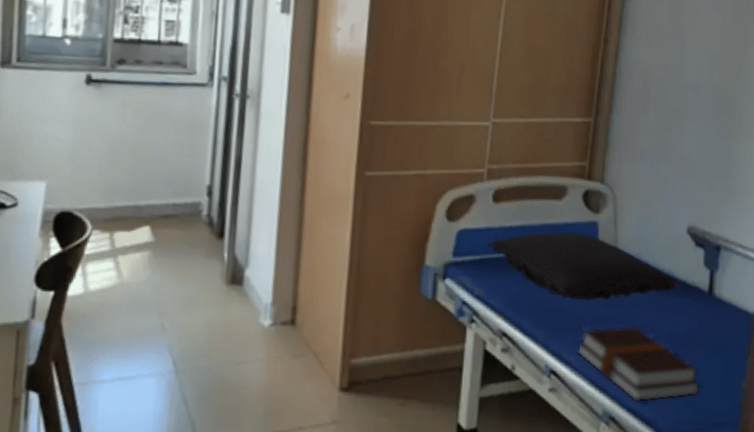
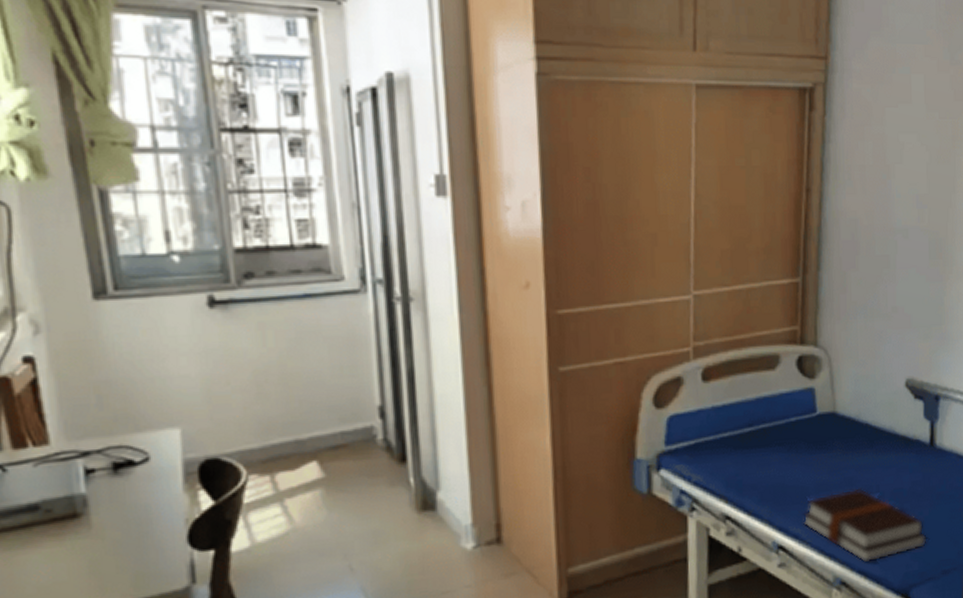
pillow: present [487,232,677,301] -> none [701,401,898,472]

